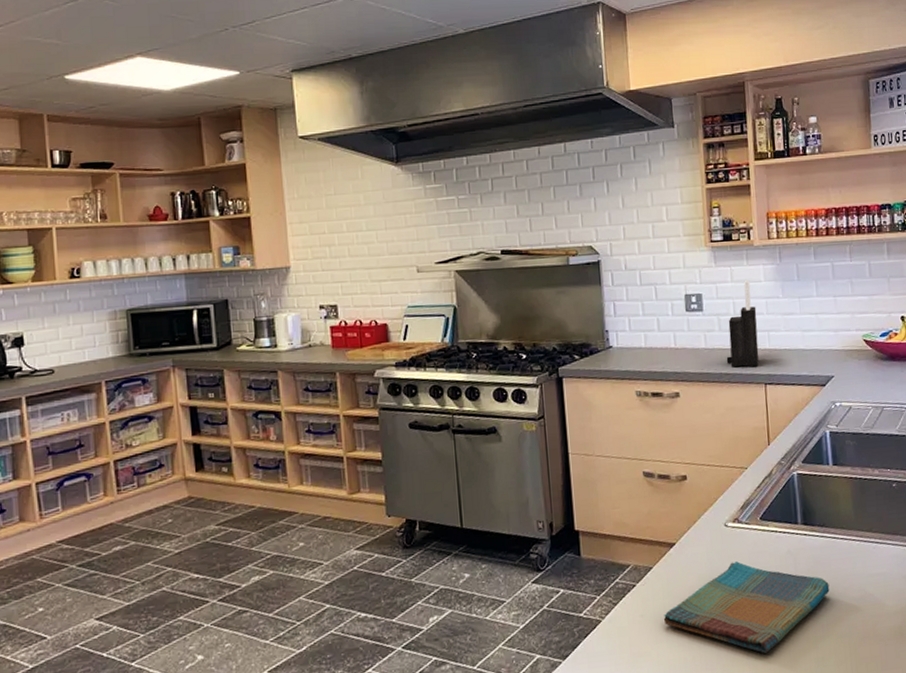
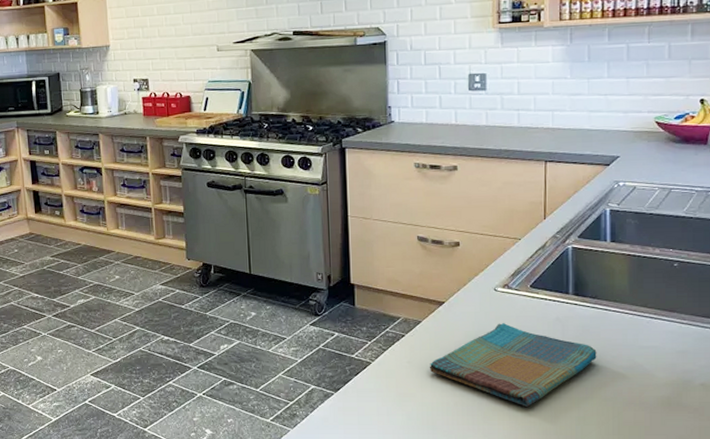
knife block: present [726,279,759,367] -> none [507,60,542,145]

